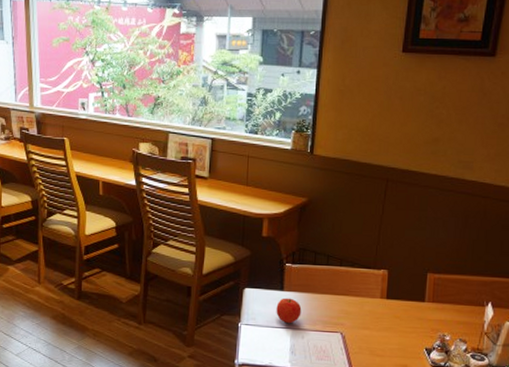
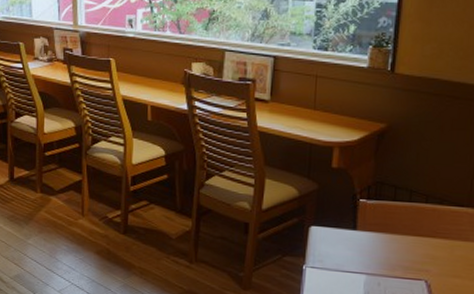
apple: present [276,298,302,324] -> none [347,238,378,268]

